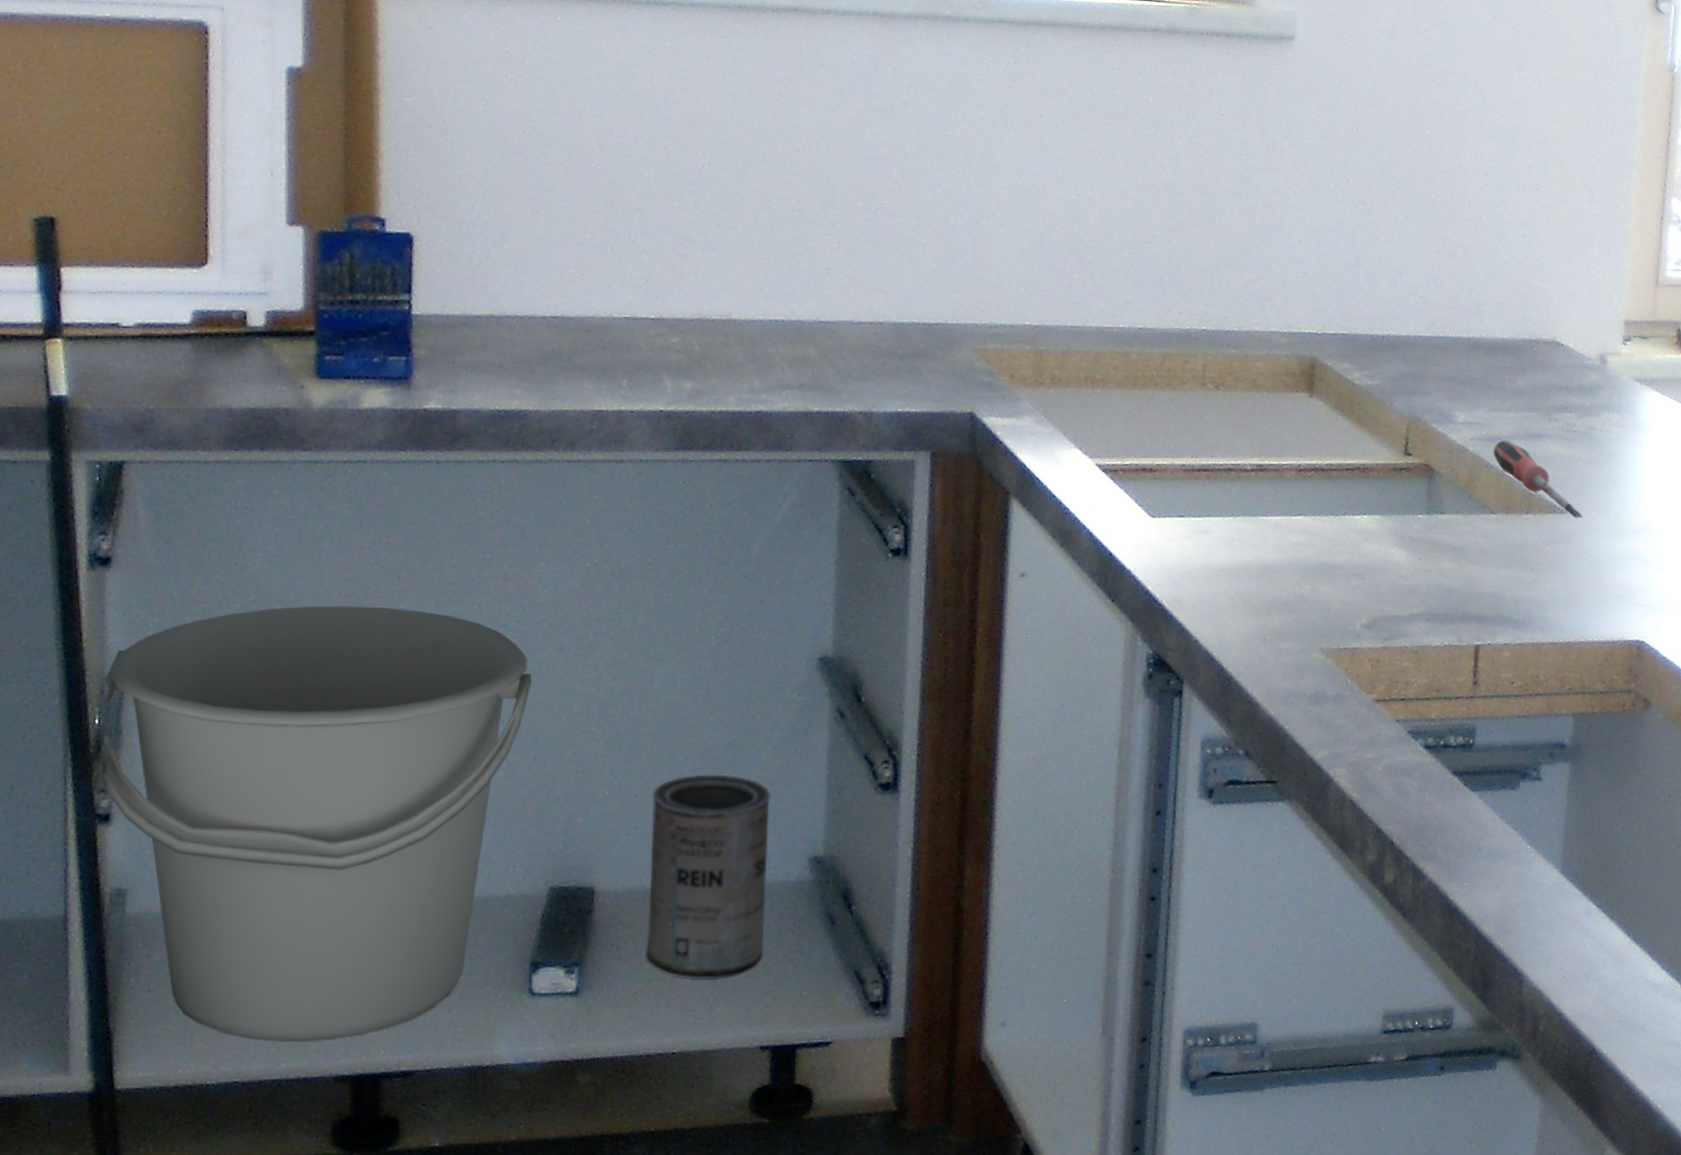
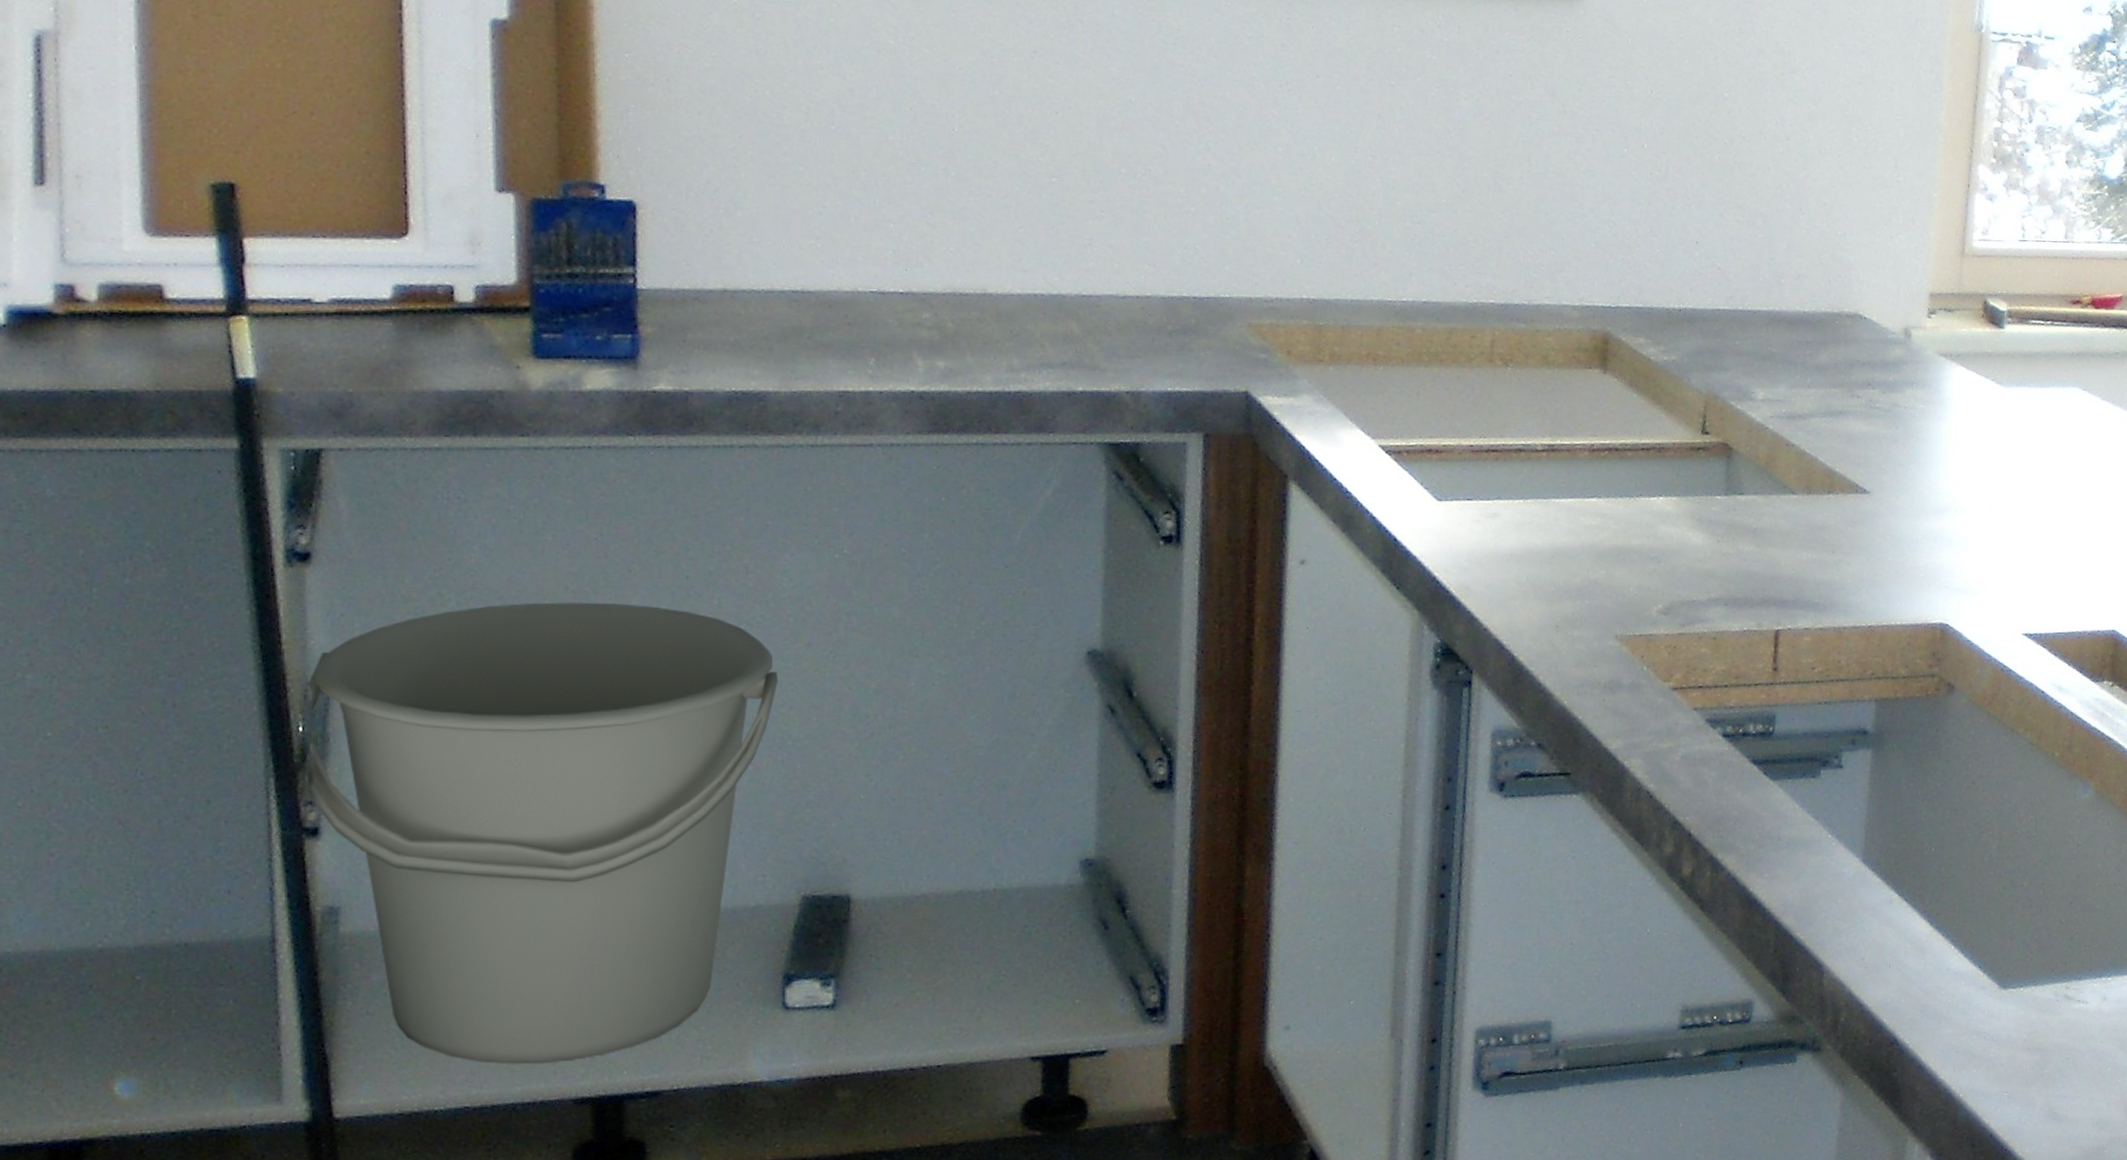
paint can: present [646,774,771,978] -> none [907,775,1038,988]
screwdriver: present [1493,439,1584,519] -> none [1794,417,1887,498]

